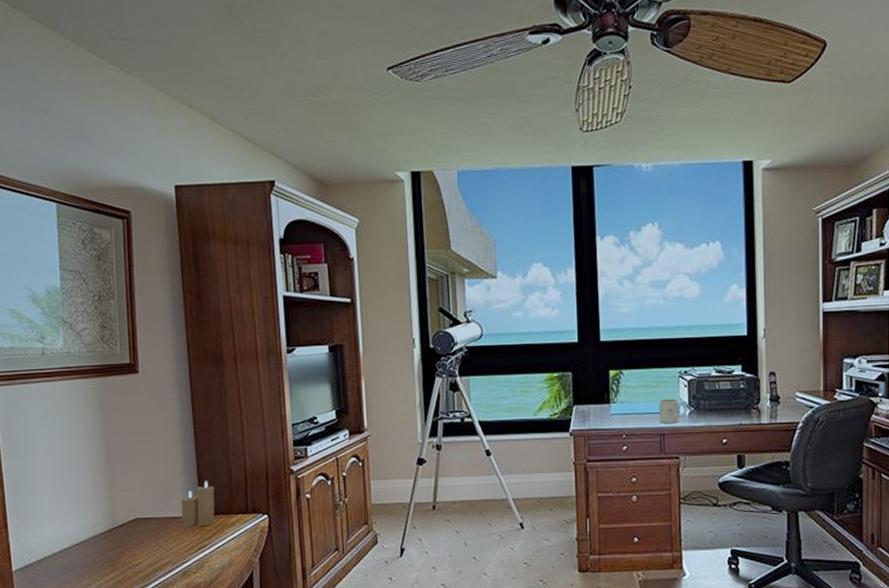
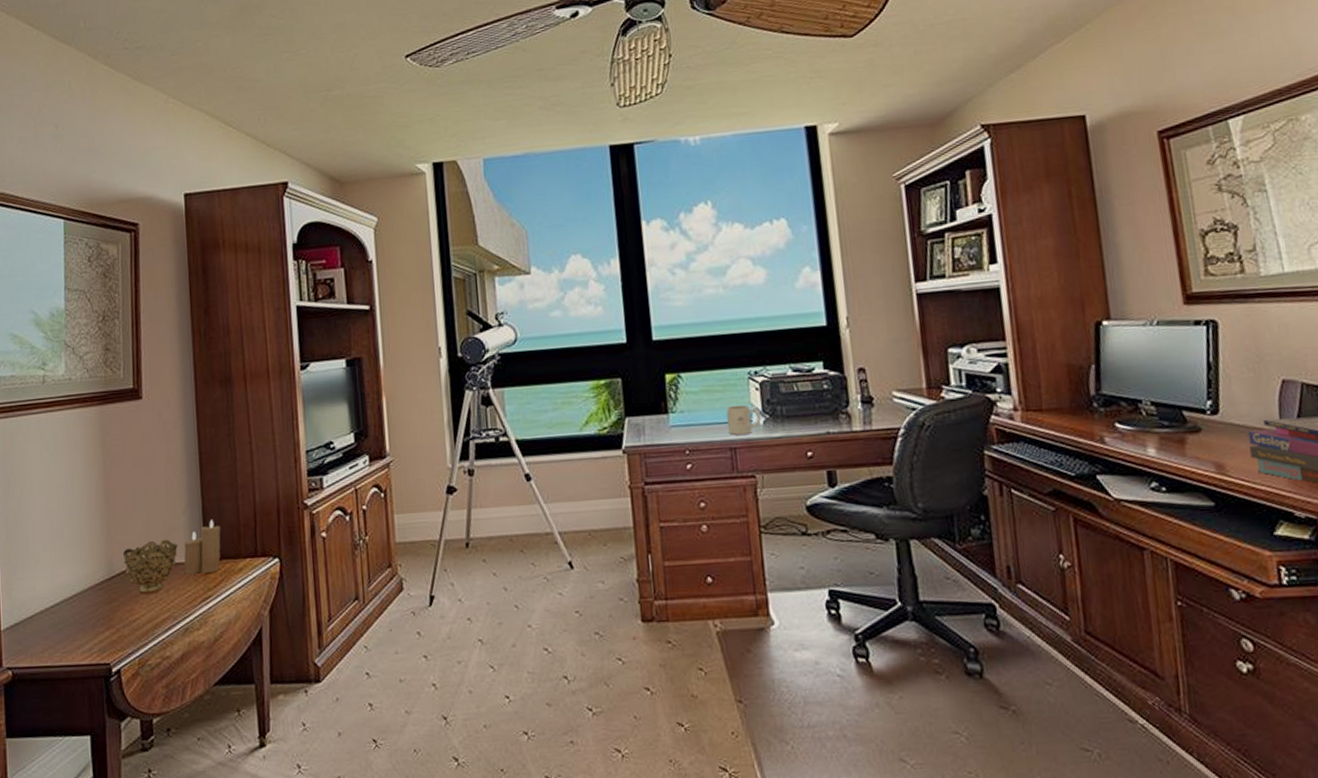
decorative bowl: none [125,496,176,544] -> present [123,539,178,596]

